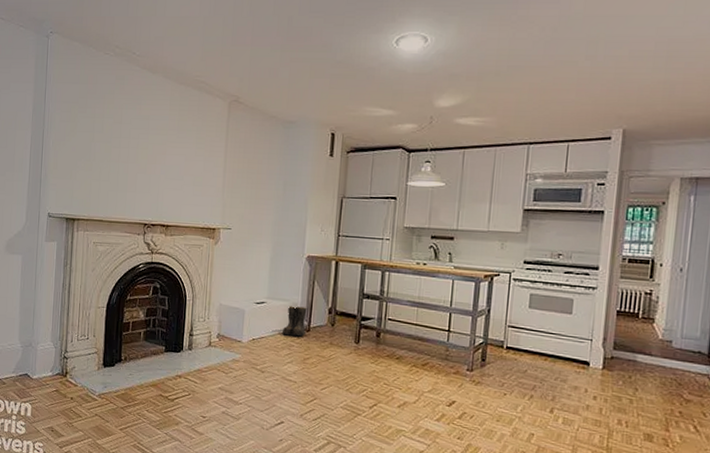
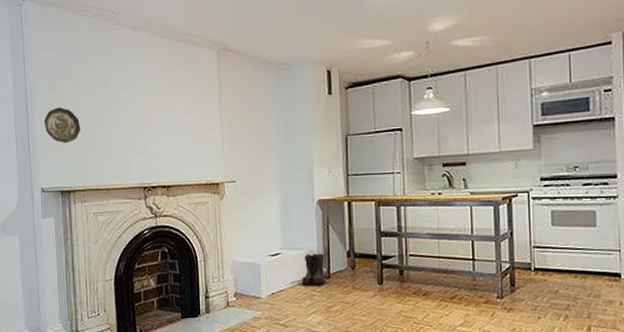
decorative plate: none [58,138,92,173] -> present [44,107,81,143]

